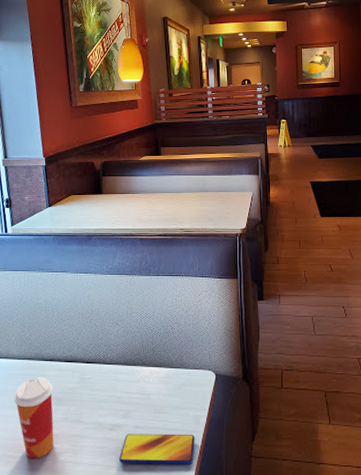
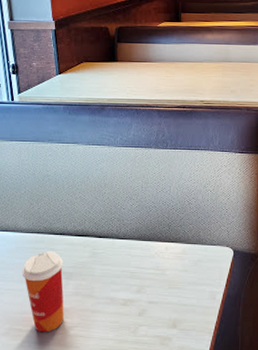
smartphone: present [119,433,195,464] -> none [132,308,210,339]

